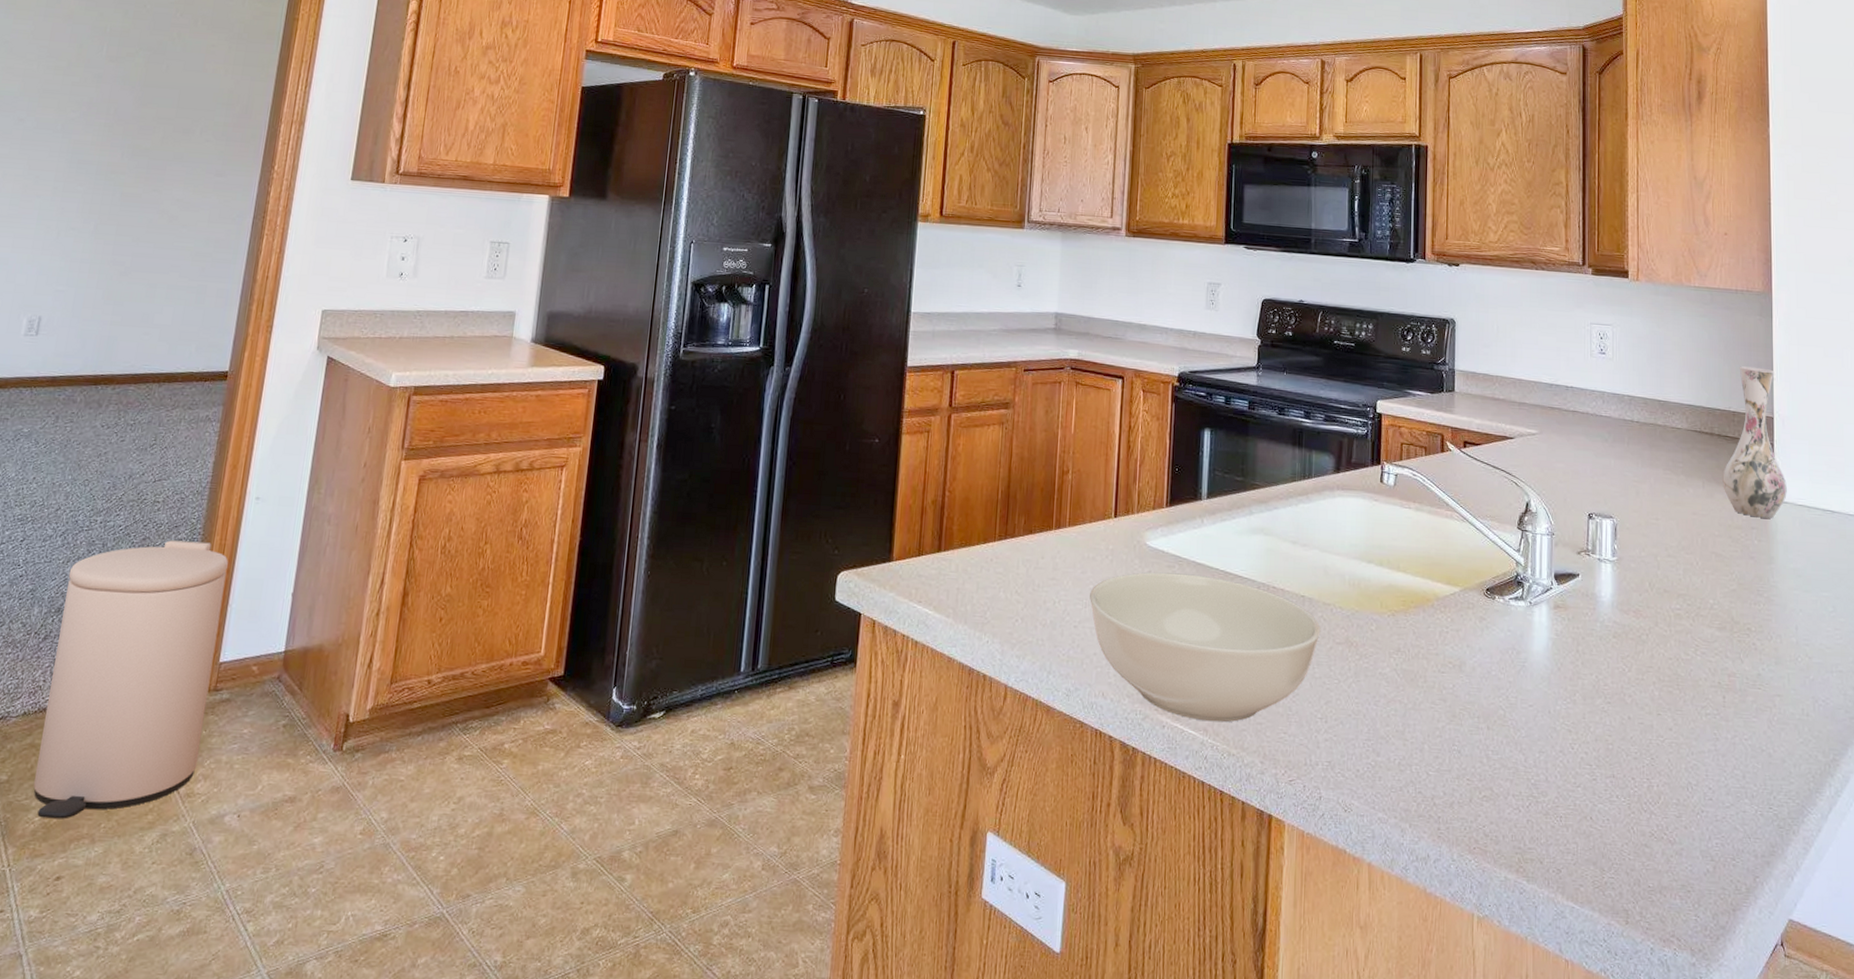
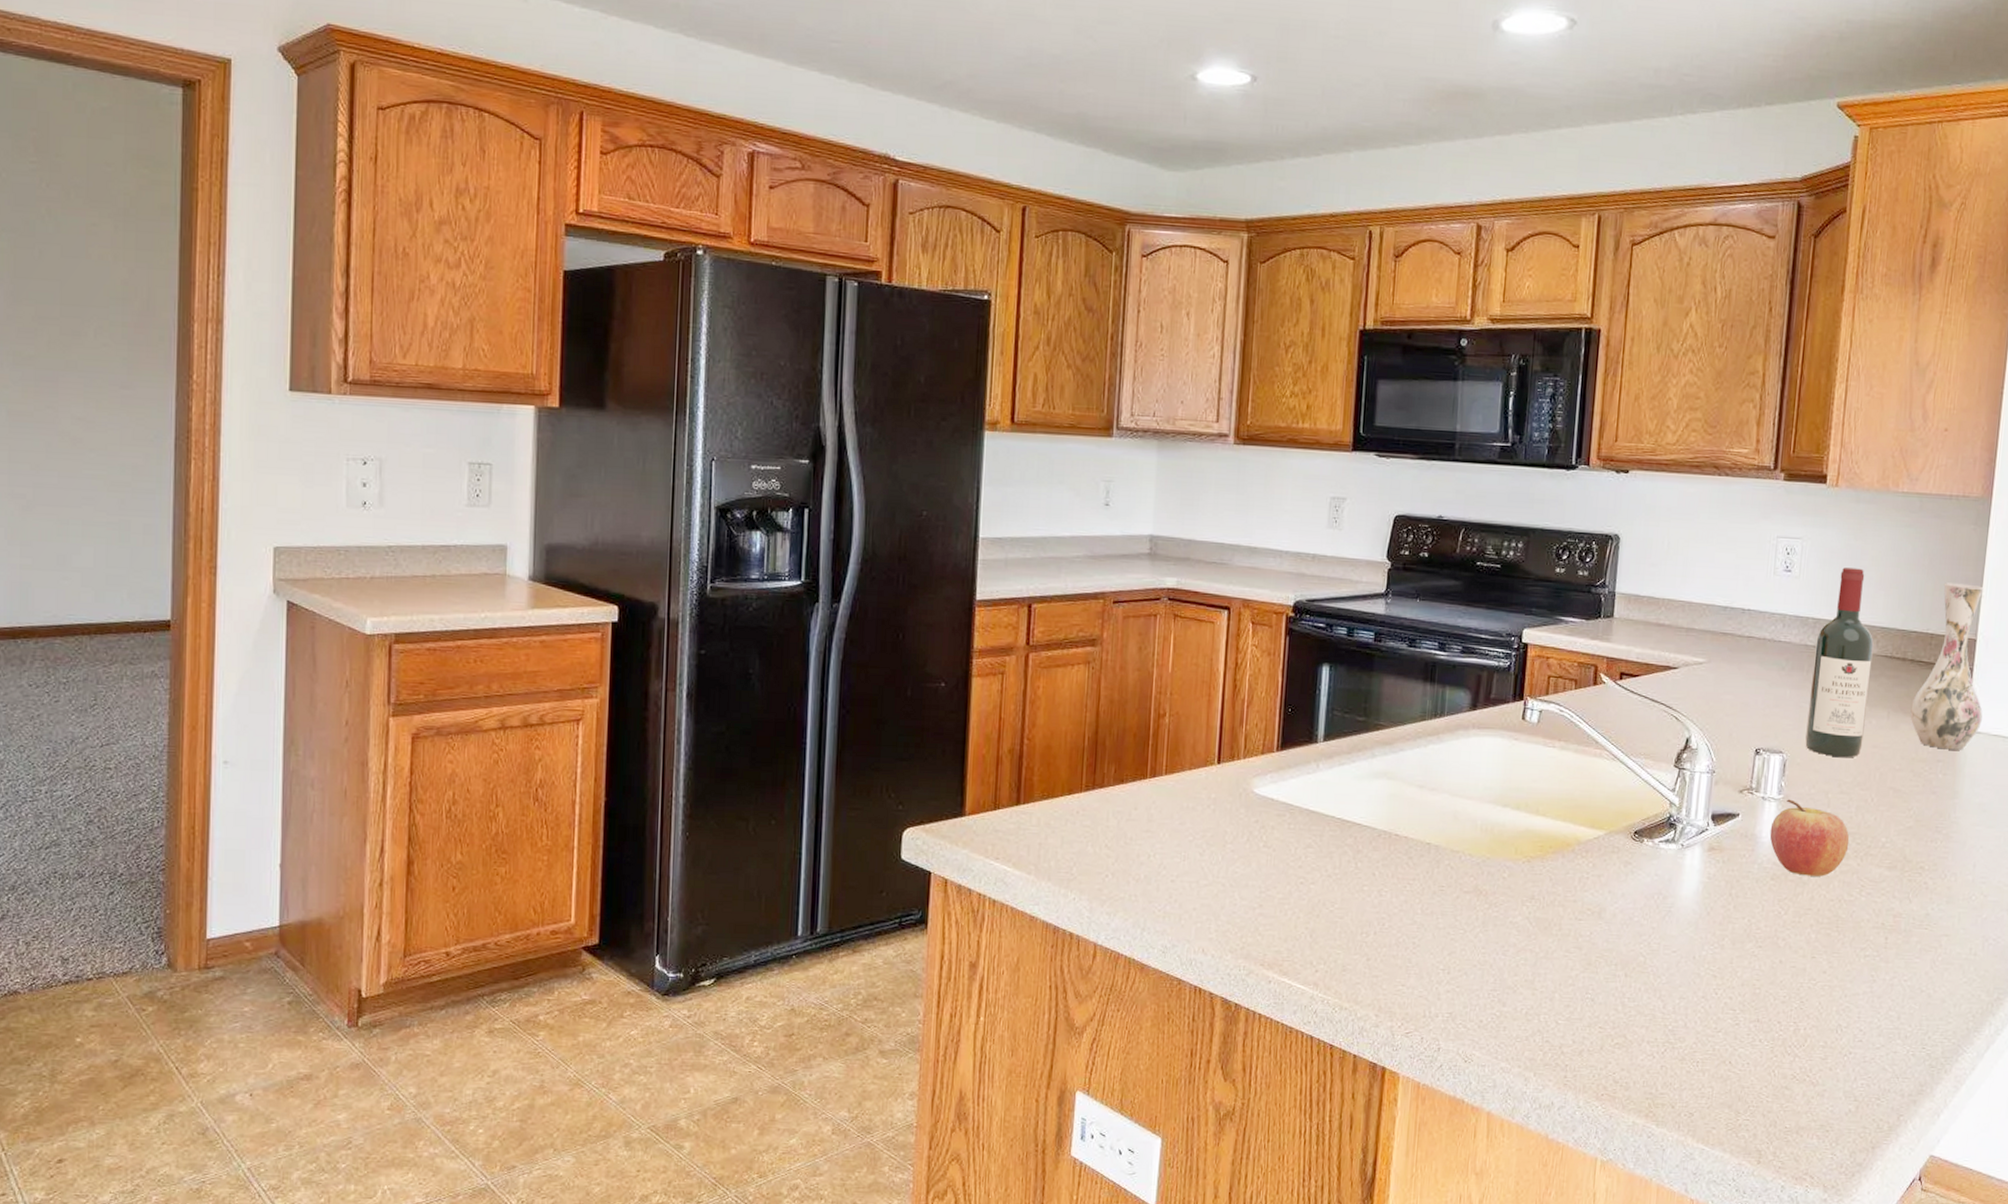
pedal bin: present [33,540,228,819] -> none [16,810,201,1103]
bowl: present [1090,572,1321,723] -> none [1189,821,1447,976]
fruit: none [1608,561,1681,636] -> present [1769,799,1850,877]
wine bottle: none [1632,351,1684,524] -> present [1805,568,1874,758]

